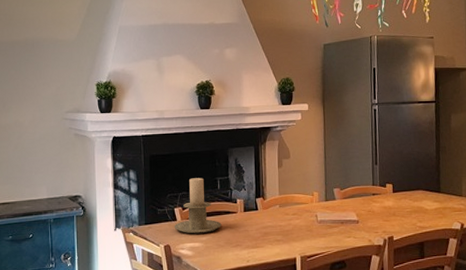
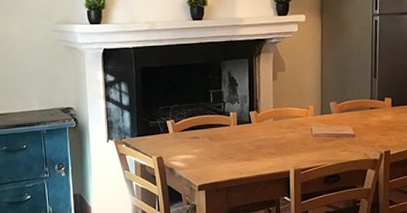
candle holder: present [174,178,222,234] -> none [166,90,215,147]

